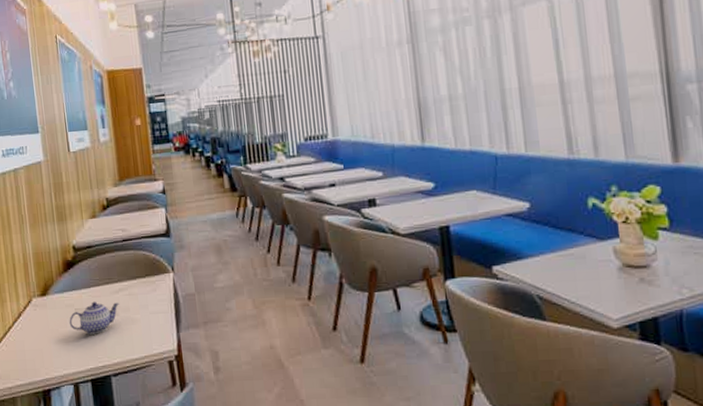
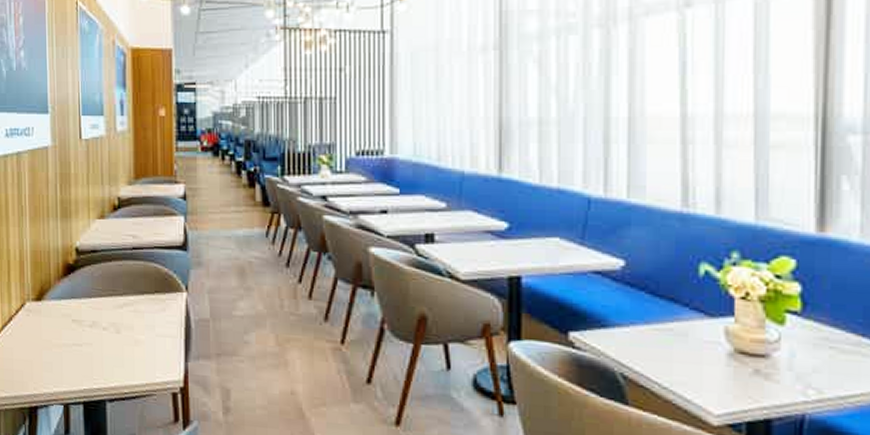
teapot: present [69,301,119,335] -> none [64,314,122,352]

